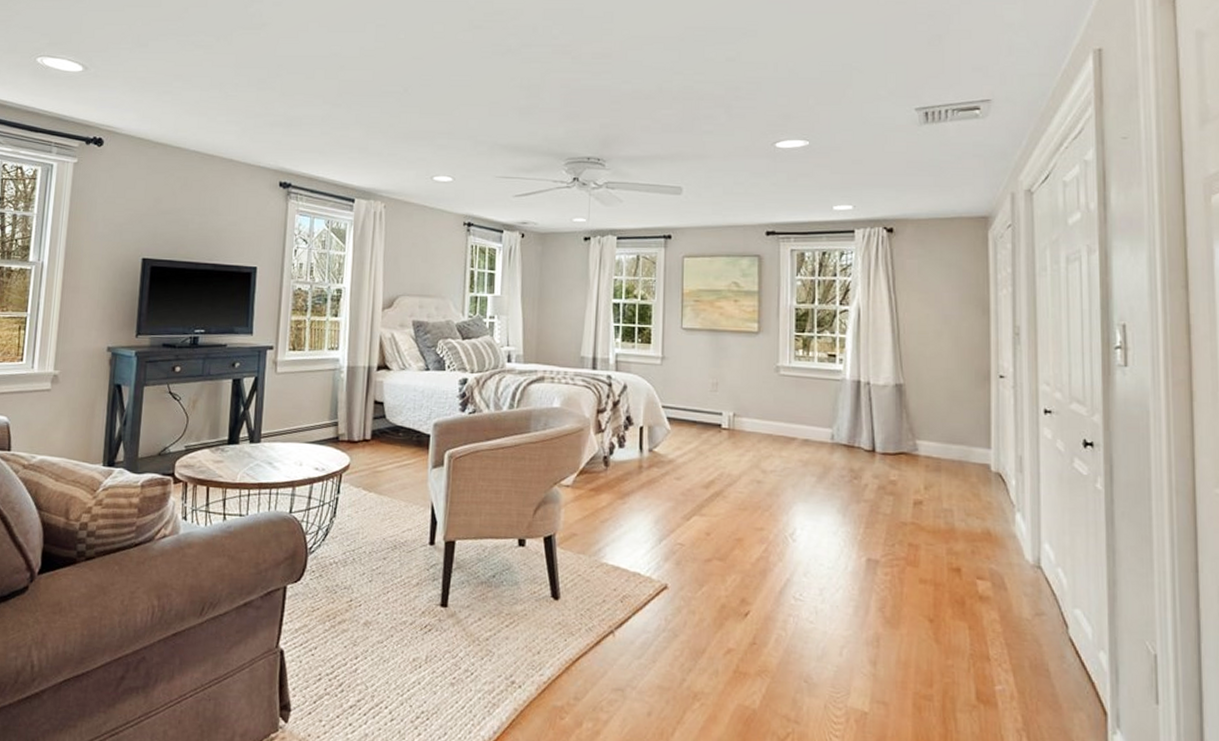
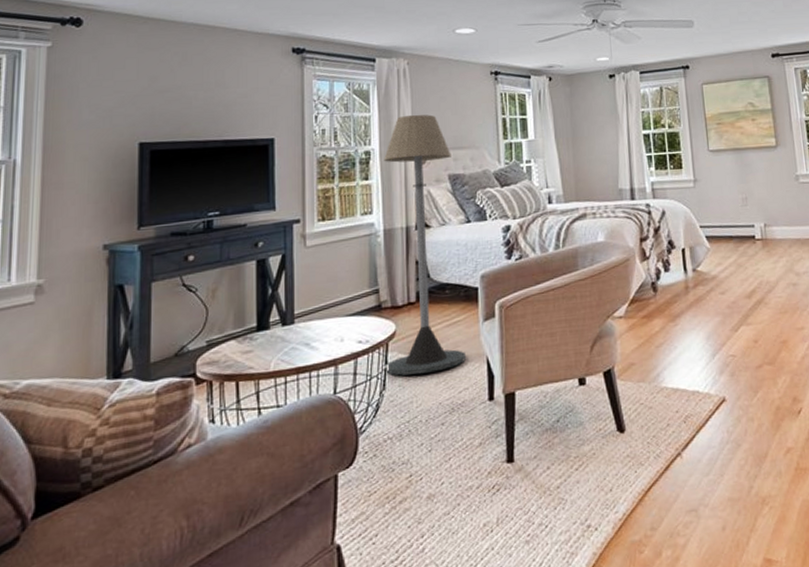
floor lamp: none [337,258,418,509] -> present [384,114,466,376]

